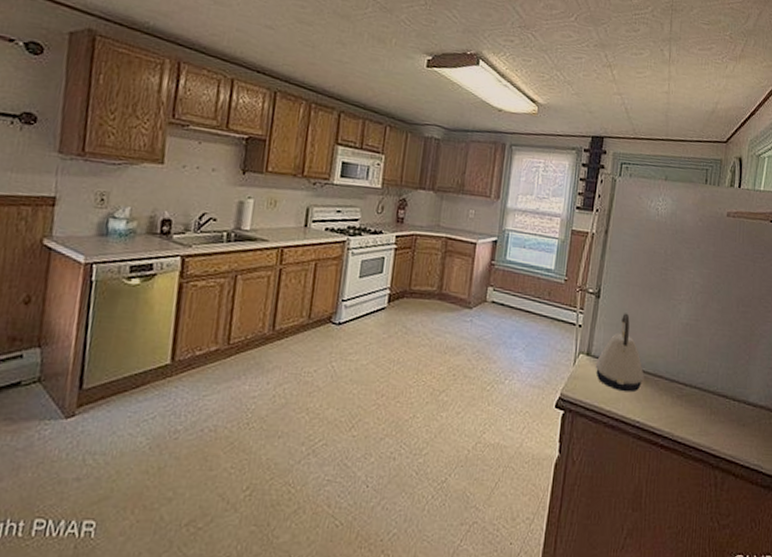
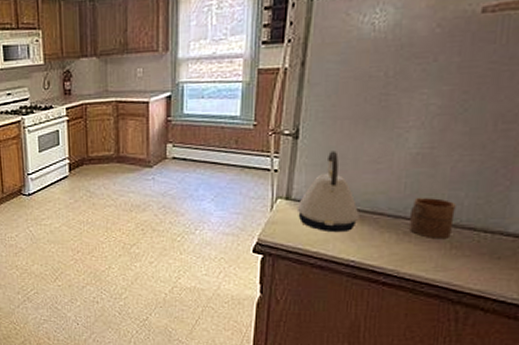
cup: none [681,363,714,405] -> present [409,197,456,240]

